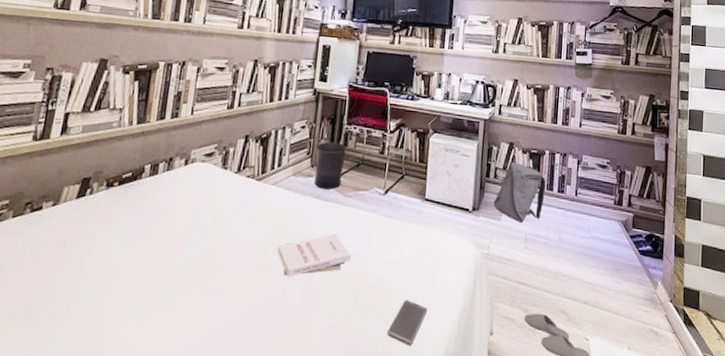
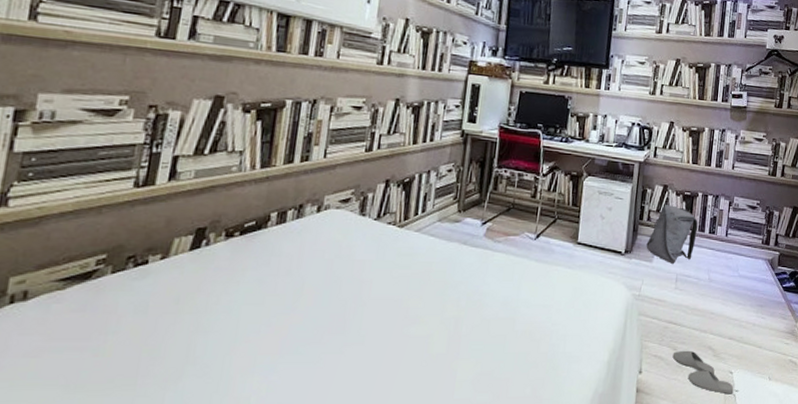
books: present [277,233,351,277] -> none [420,280,500,326]
waste bin: present [314,142,347,190] -> none [462,186,497,235]
smartphone: present [386,299,428,347] -> none [536,342,578,390]

